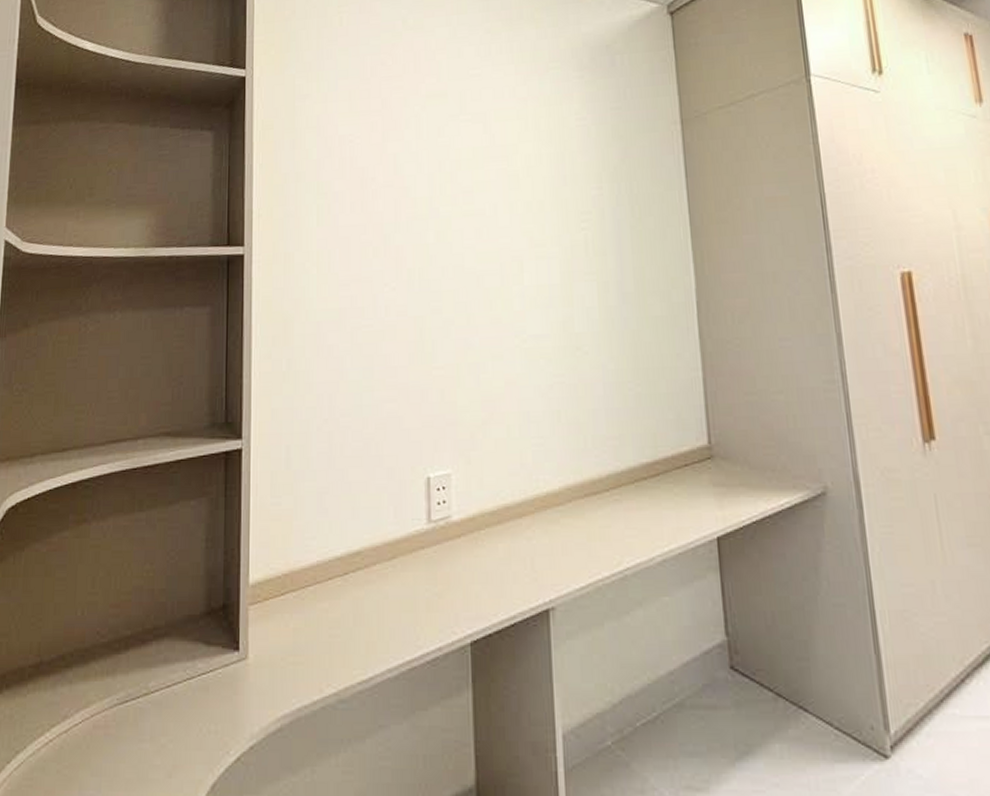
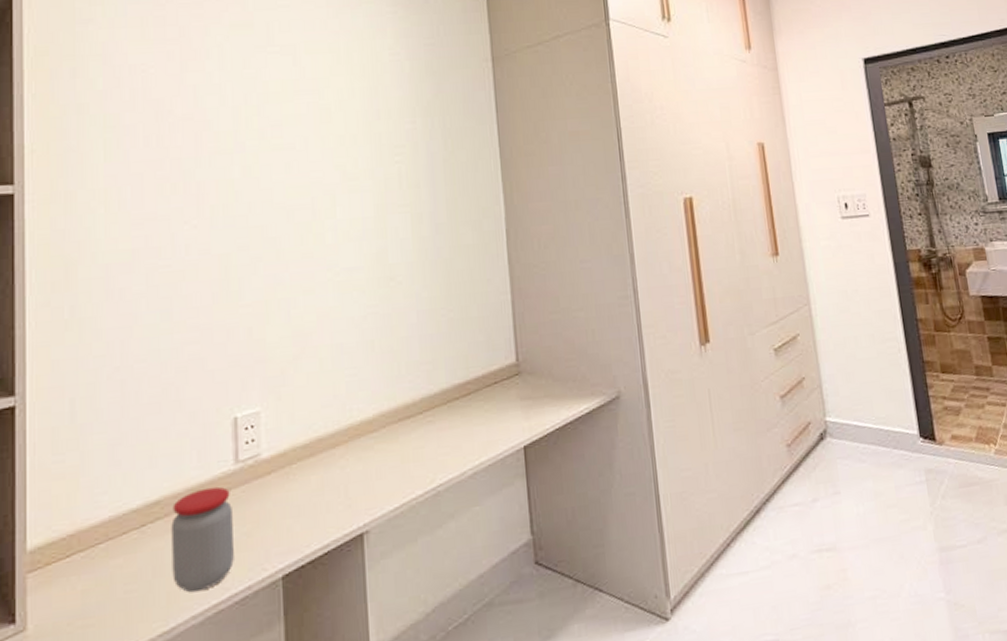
jar: none [370,544,426,646] -> present [171,486,234,593]

